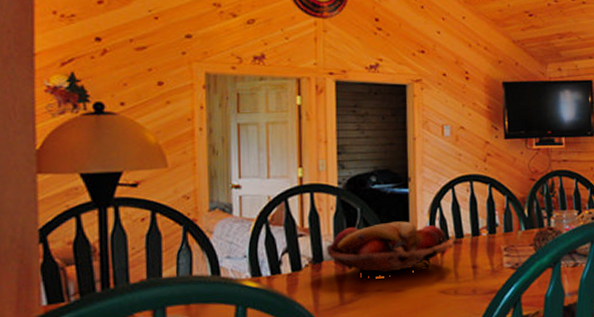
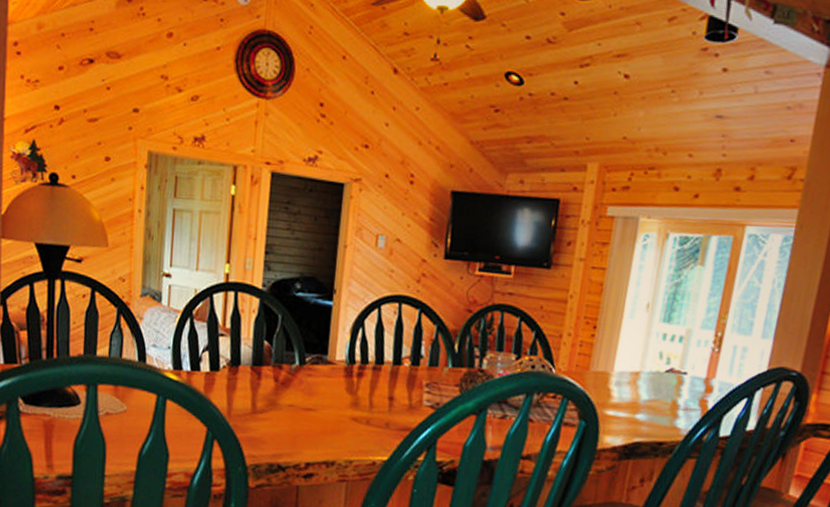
fruit basket: present [326,221,454,274] -> none [244,334,373,393]

